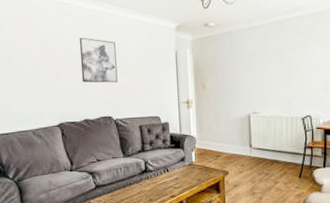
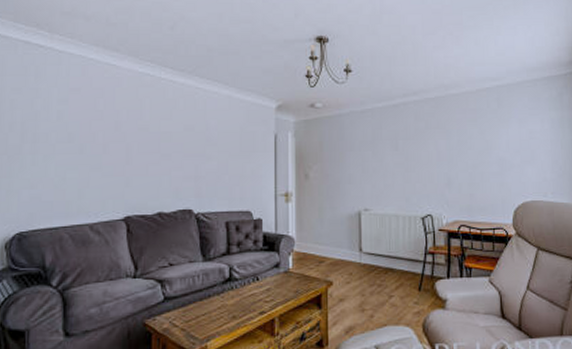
wall art: present [79,37,118,83] -> none [159,113,203,169]

